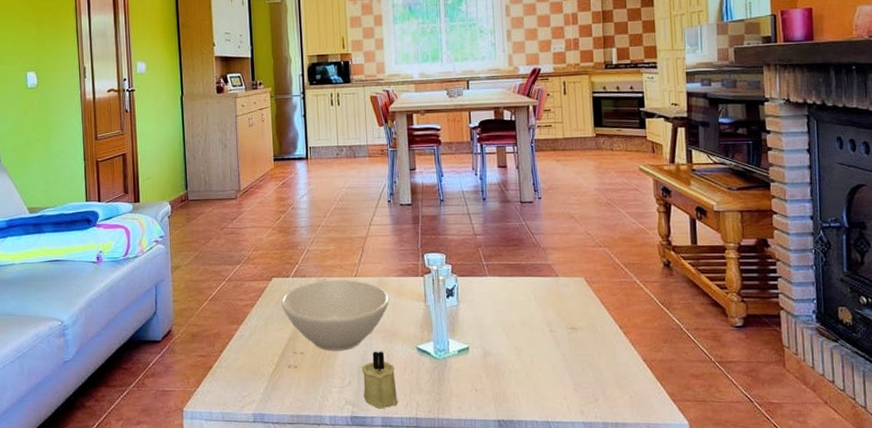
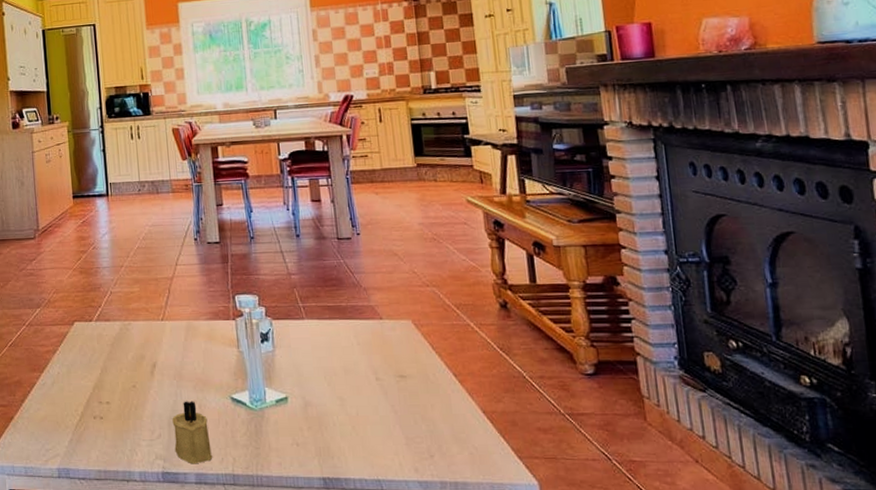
bowl: present [281,279,390,351] -> none [84,323,200,401]

